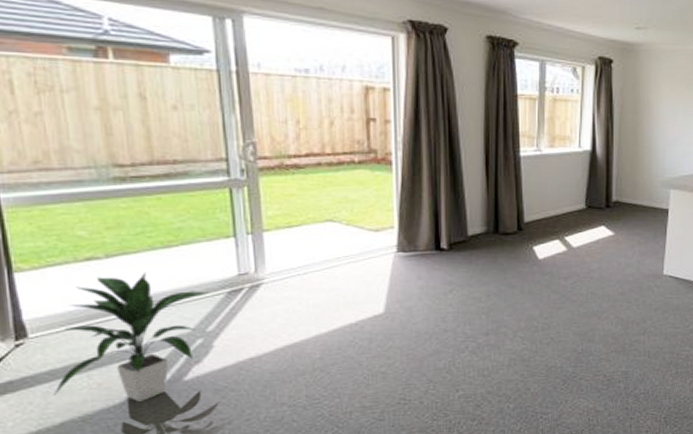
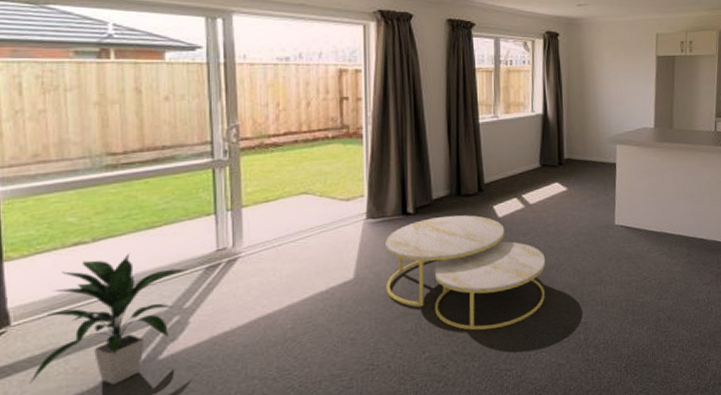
coffee table: none [417,254,588,373] -> present [385,215,546,331]

